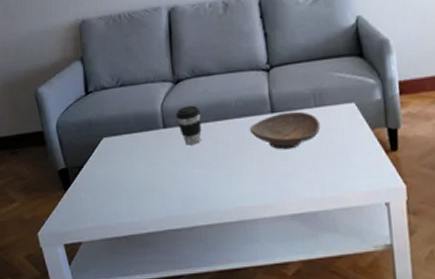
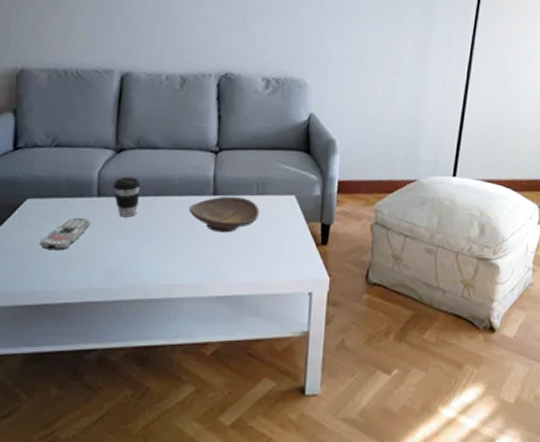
remote control: none [120,149,161,184] -> present [40,217,90,251]

